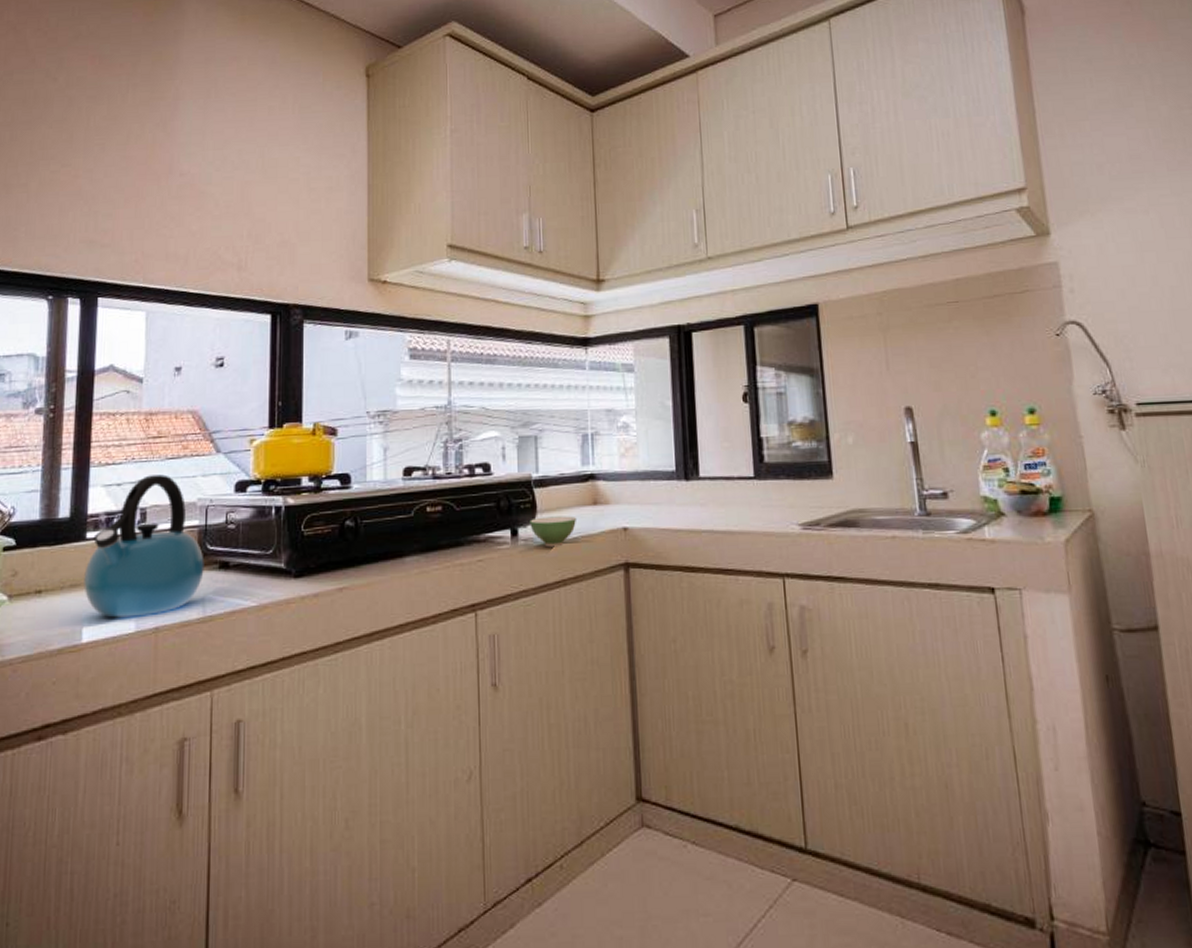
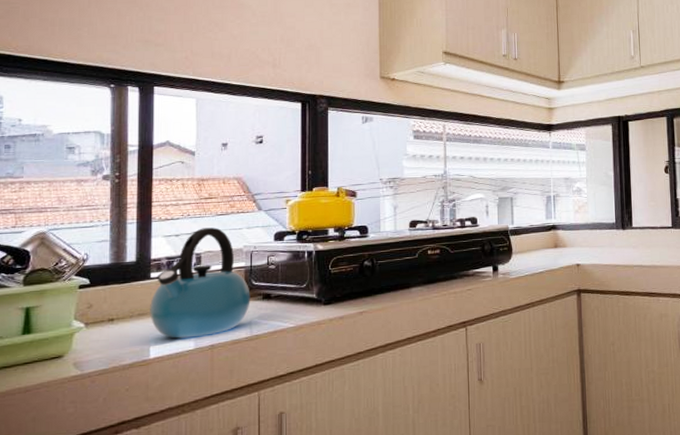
bowl: present [530,516,577,548] -> none [507,256,543,279]

